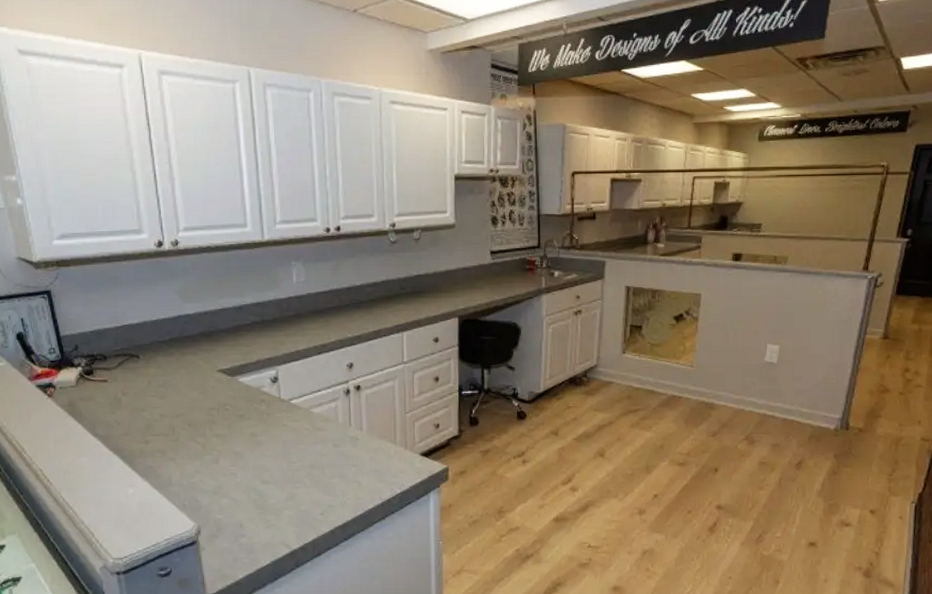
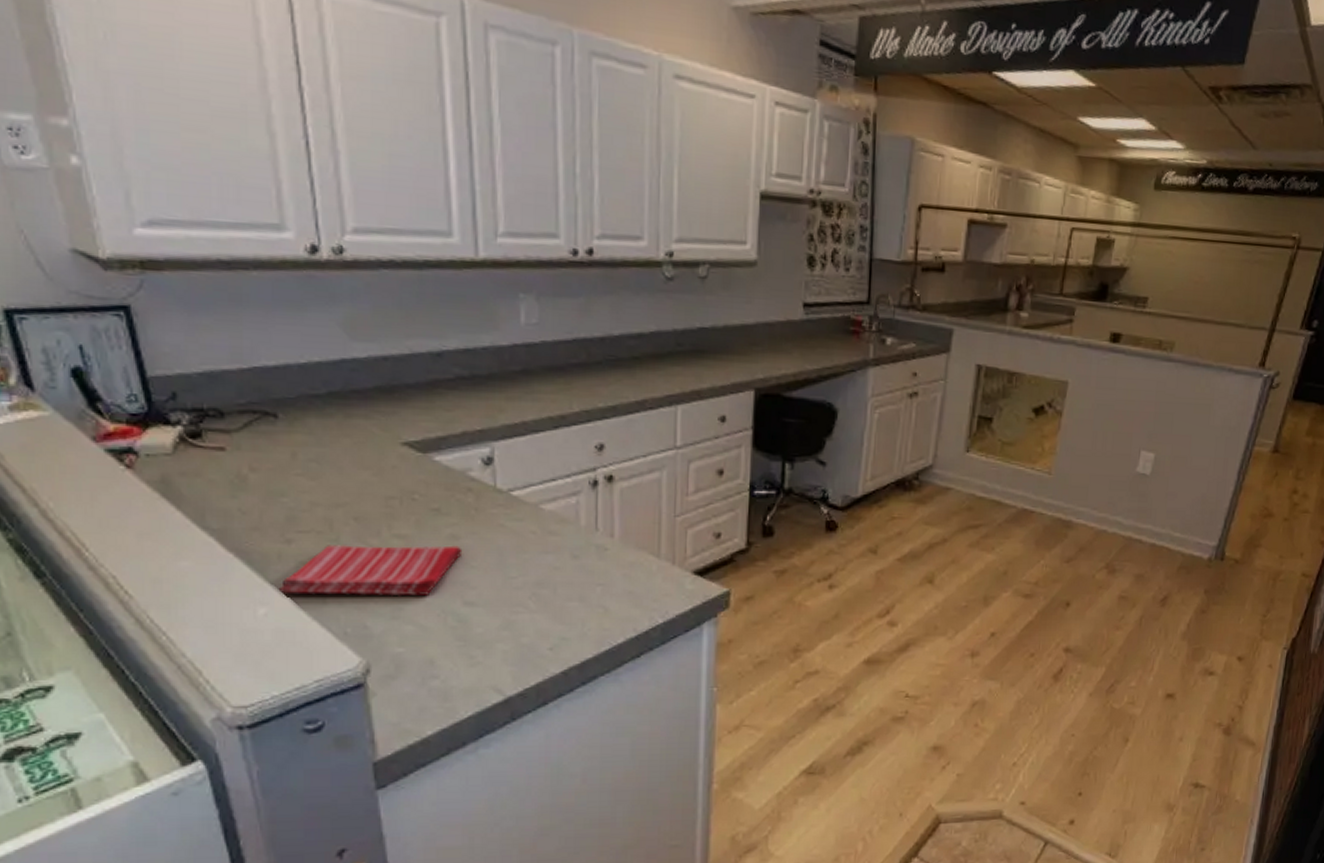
dish towel: none [141,441,260,479] -> present [278,545,463,597]

